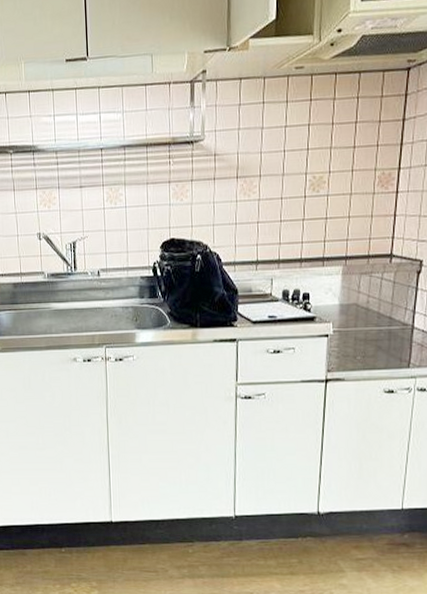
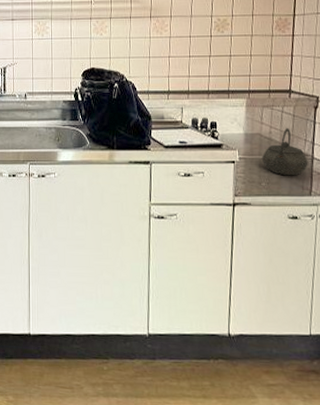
kettle: none [357,296,408,348] -> present [261,128,308,176]

